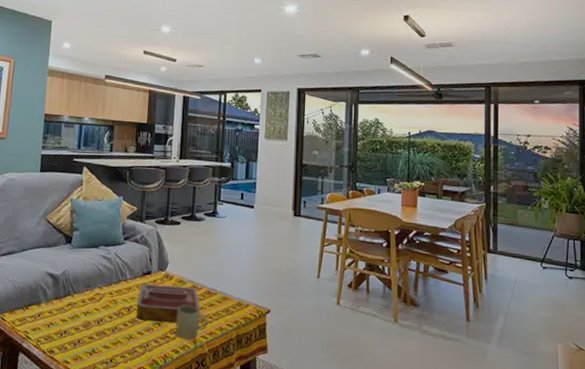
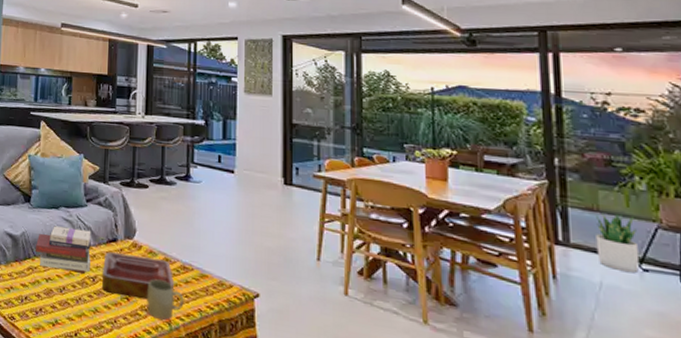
books: none [75,263,128,305] -> present [36,225,92,274]
planter: none [514,226,540,271] -> present [596,213,639,274]

